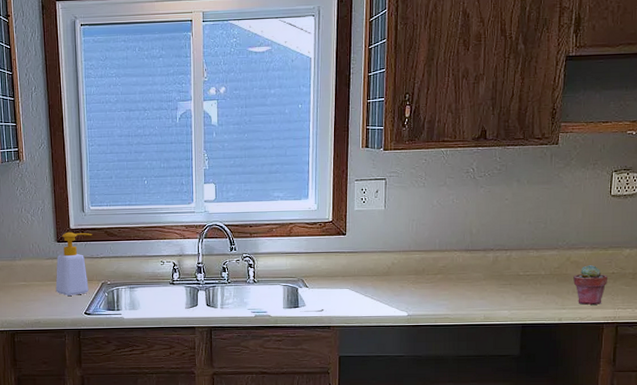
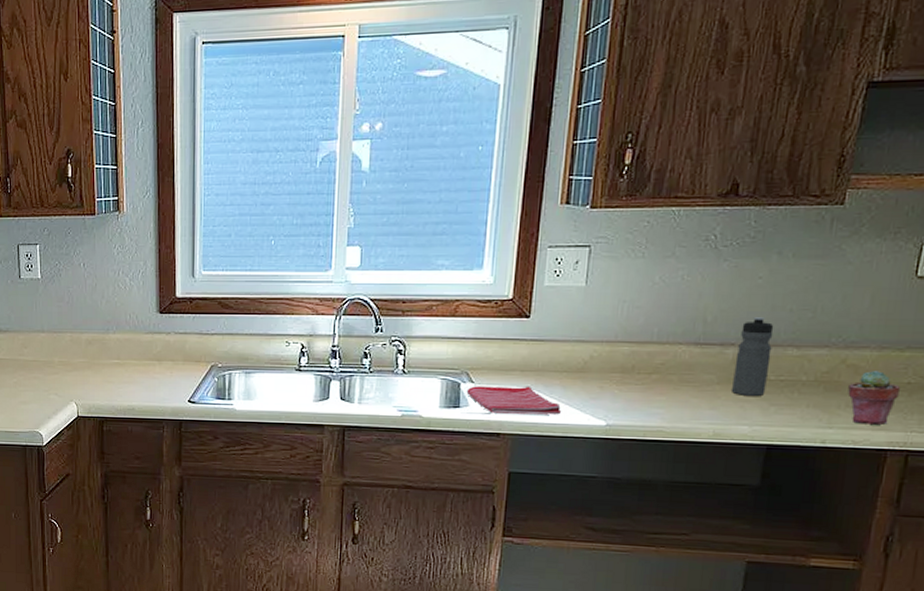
soap bottle: present [55,231,92,296] -> none [155,301,203,379]
dish towel: none [303,288,375,310] -> present [466,386,562,415]
water bottle: none [494,228,519,289] -> present [732,316,774,397]

